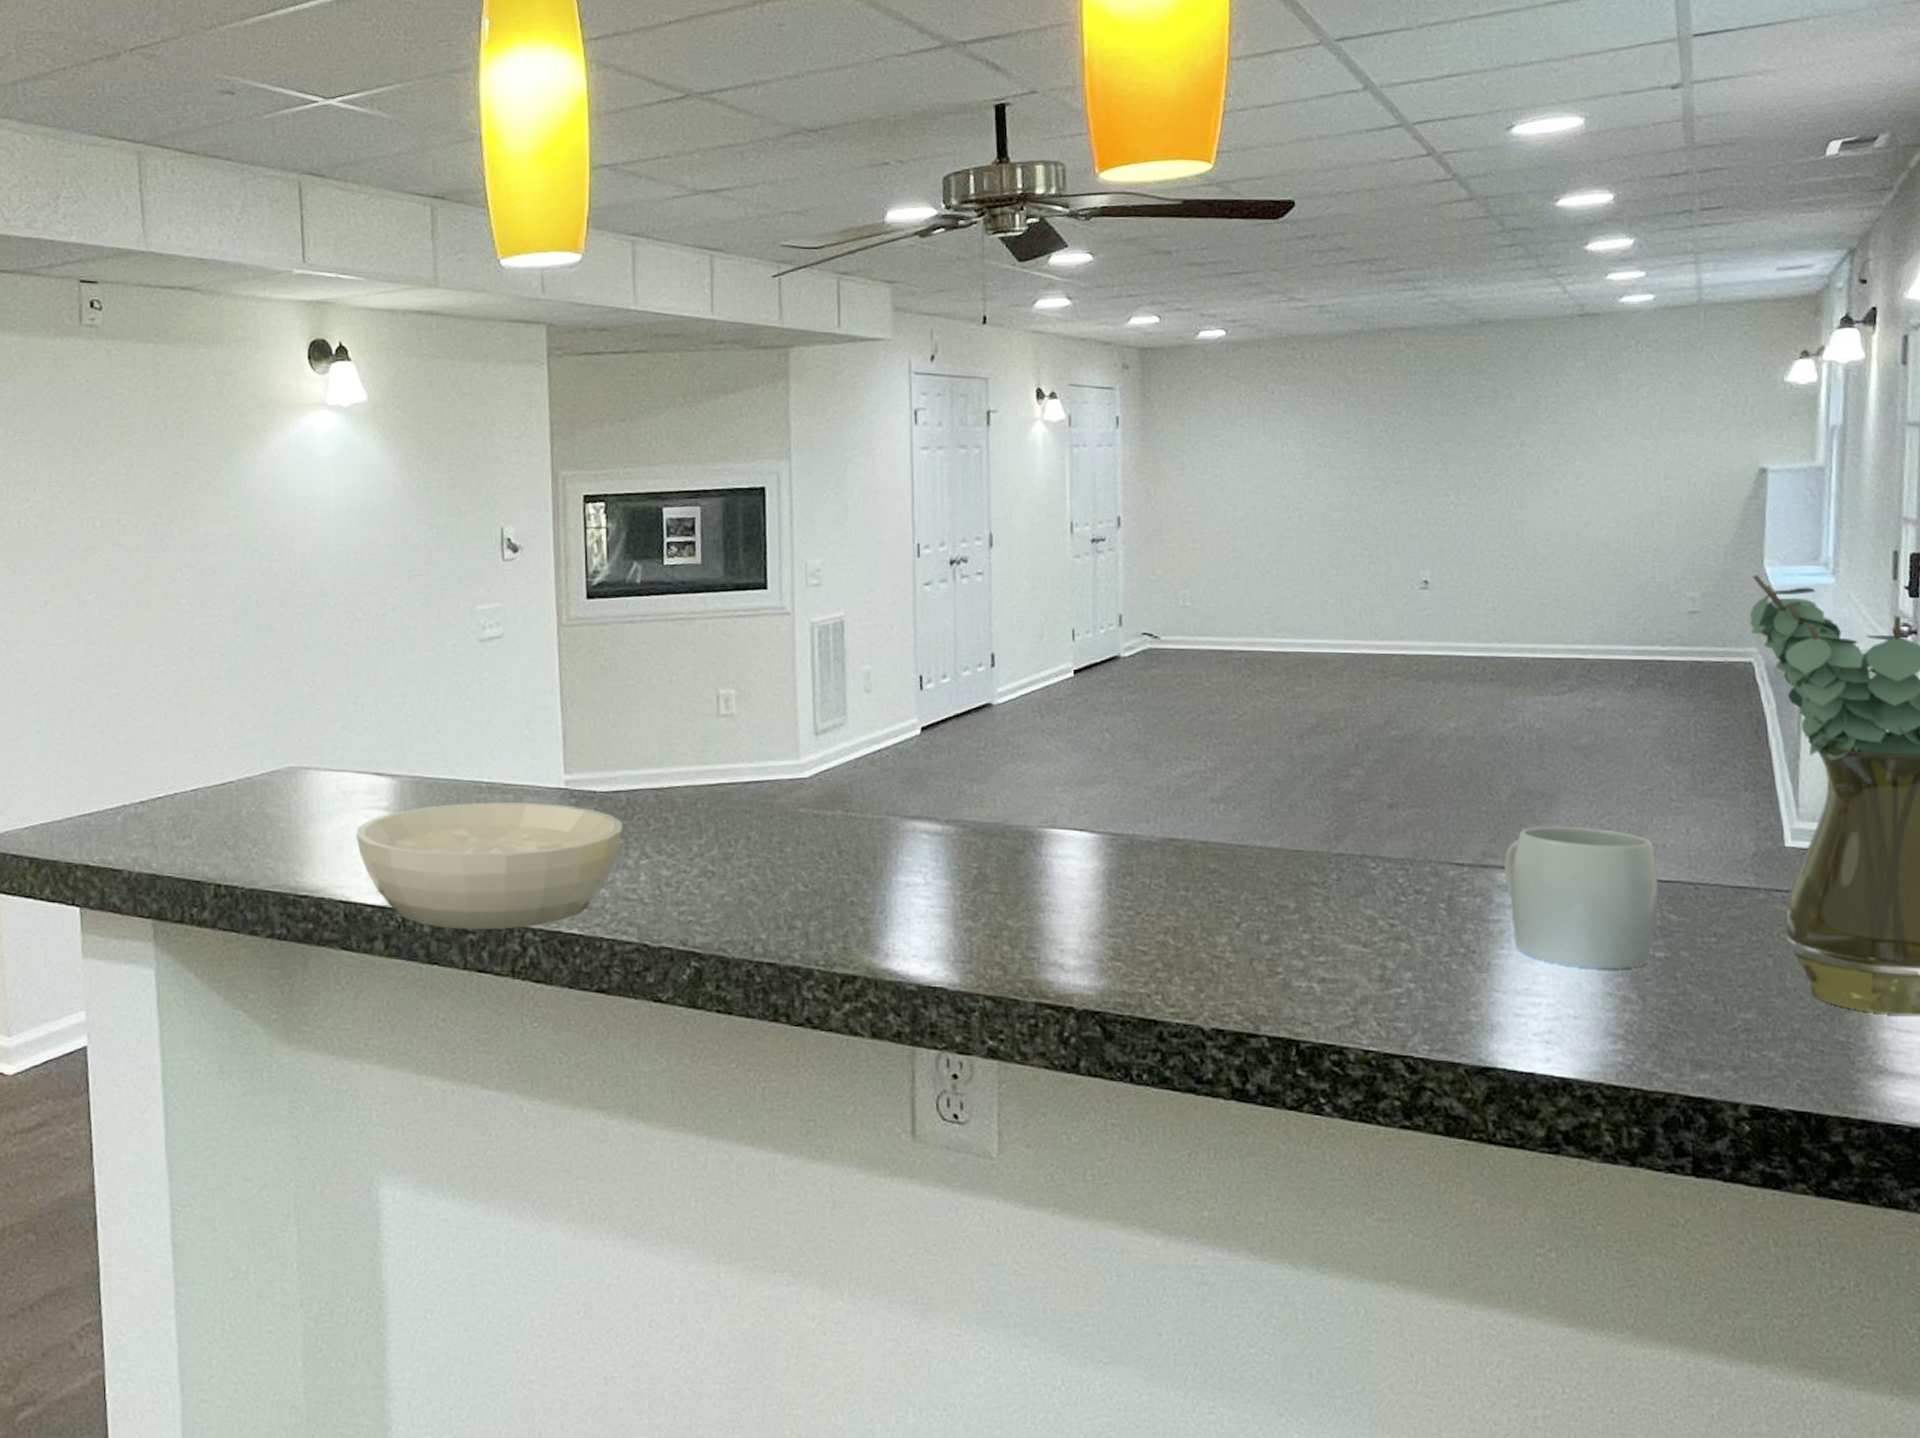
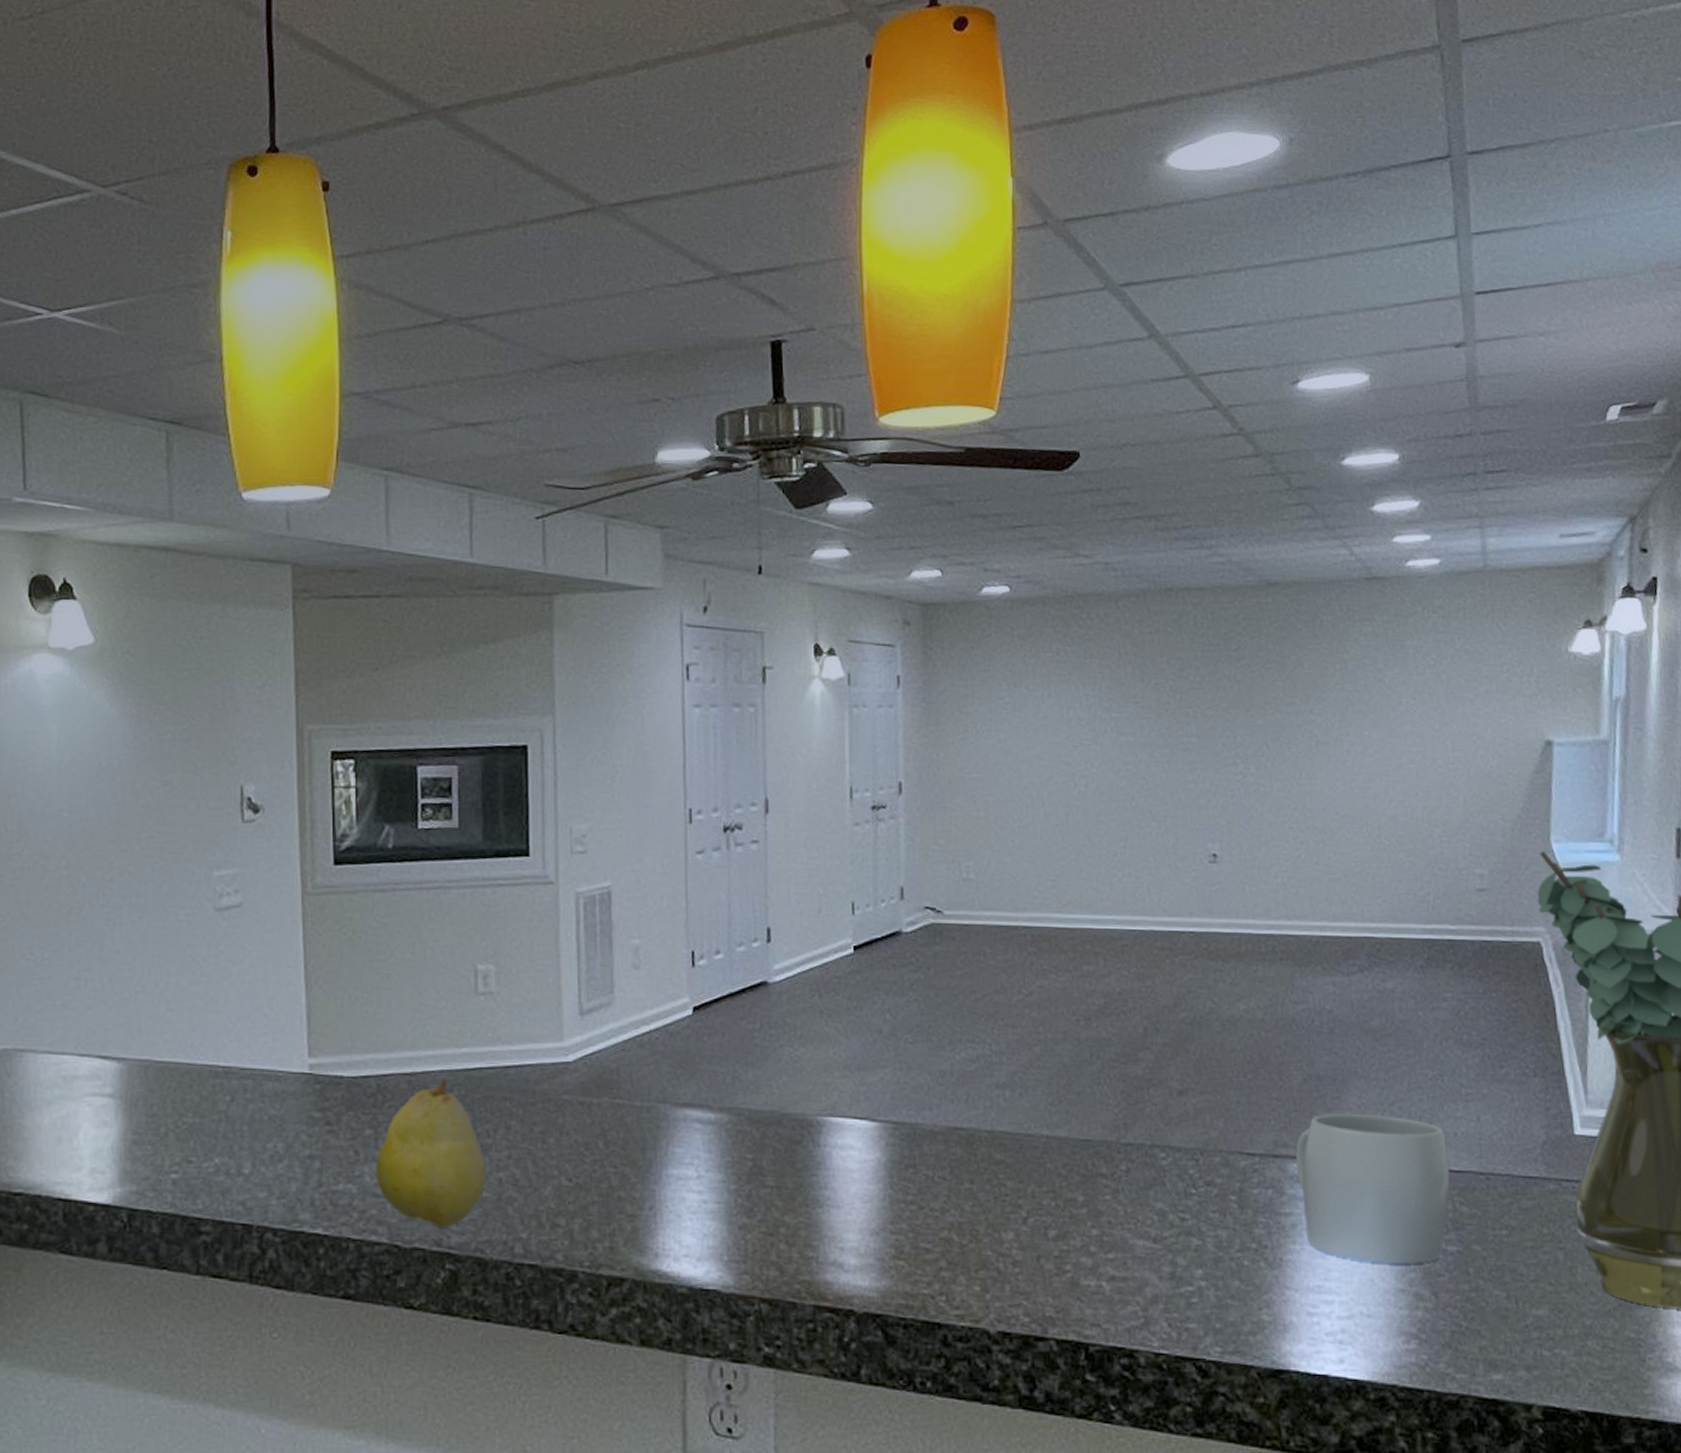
bowl: present [356,802,623,931] -> none [77,1088,373,1231]
fruit: none [626,792,728,929] -> present [375,1077,486,1228]

